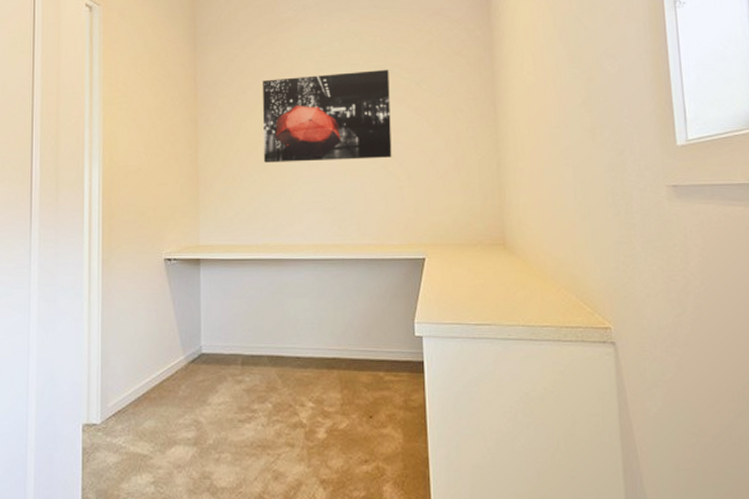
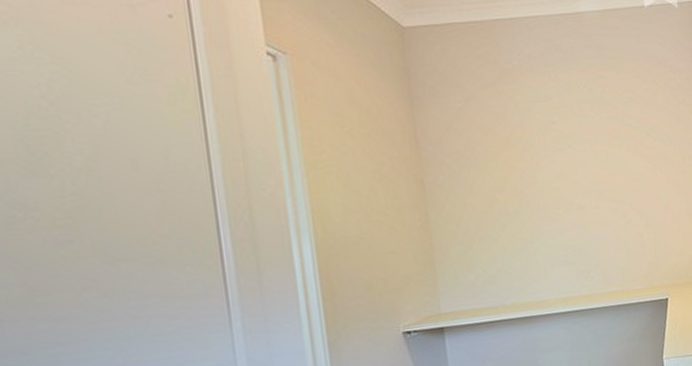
wall art: present [263,69,392,163] -> none [492,119,630,221]

